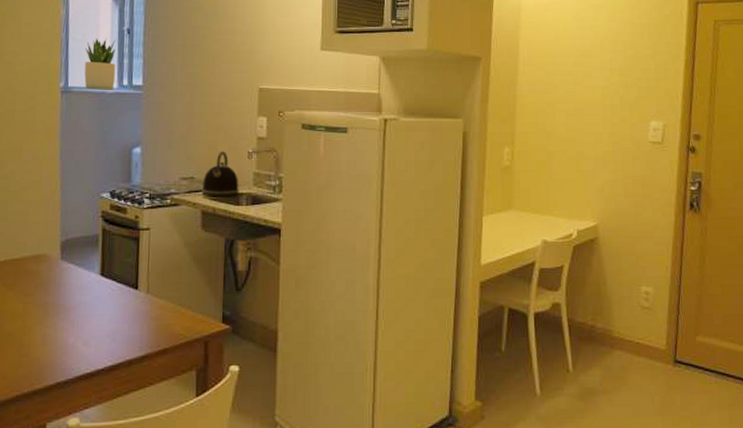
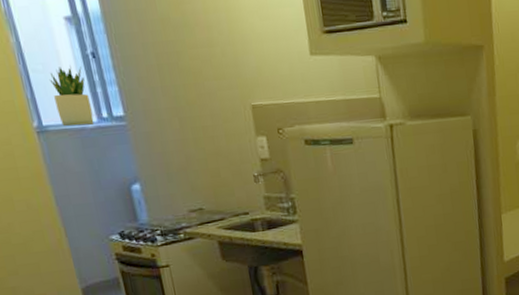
kettle: present [201,150,239,197] -> none [212,177,253,227]

